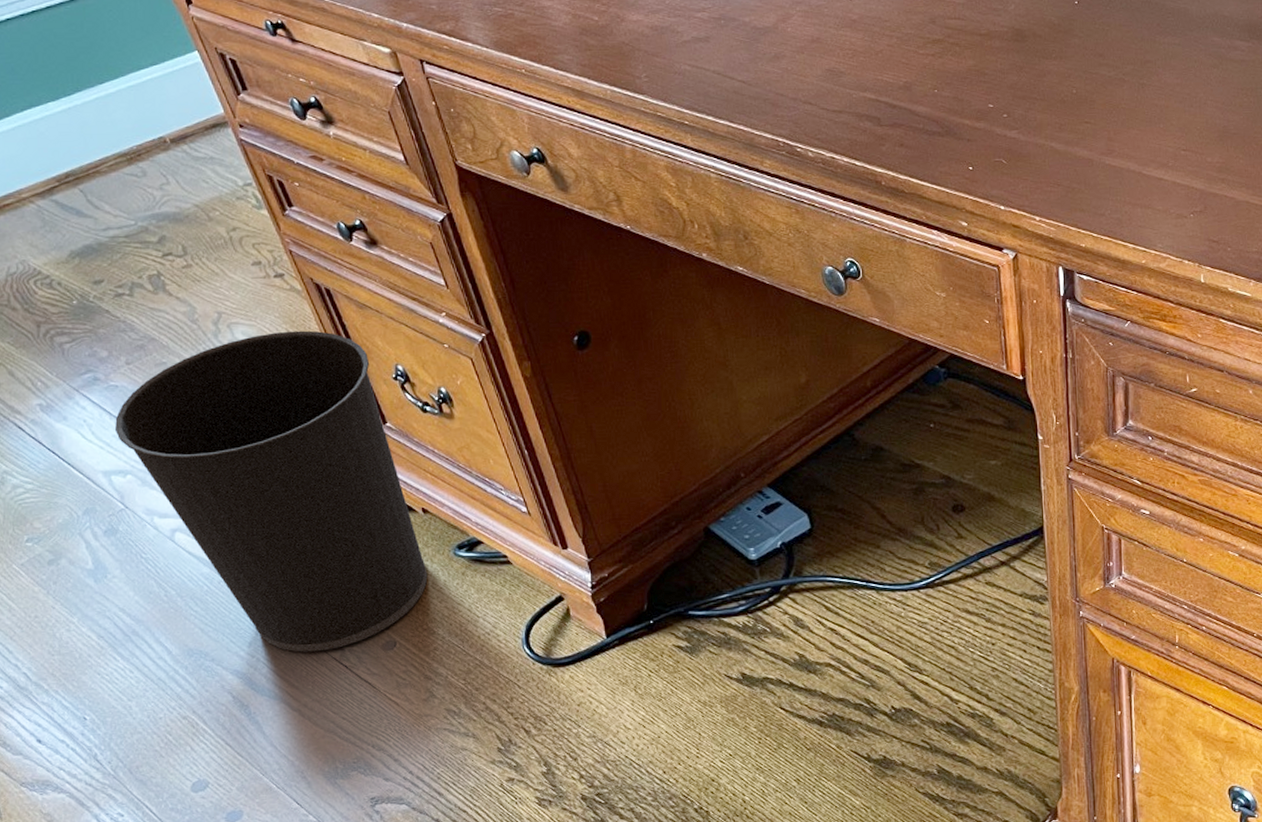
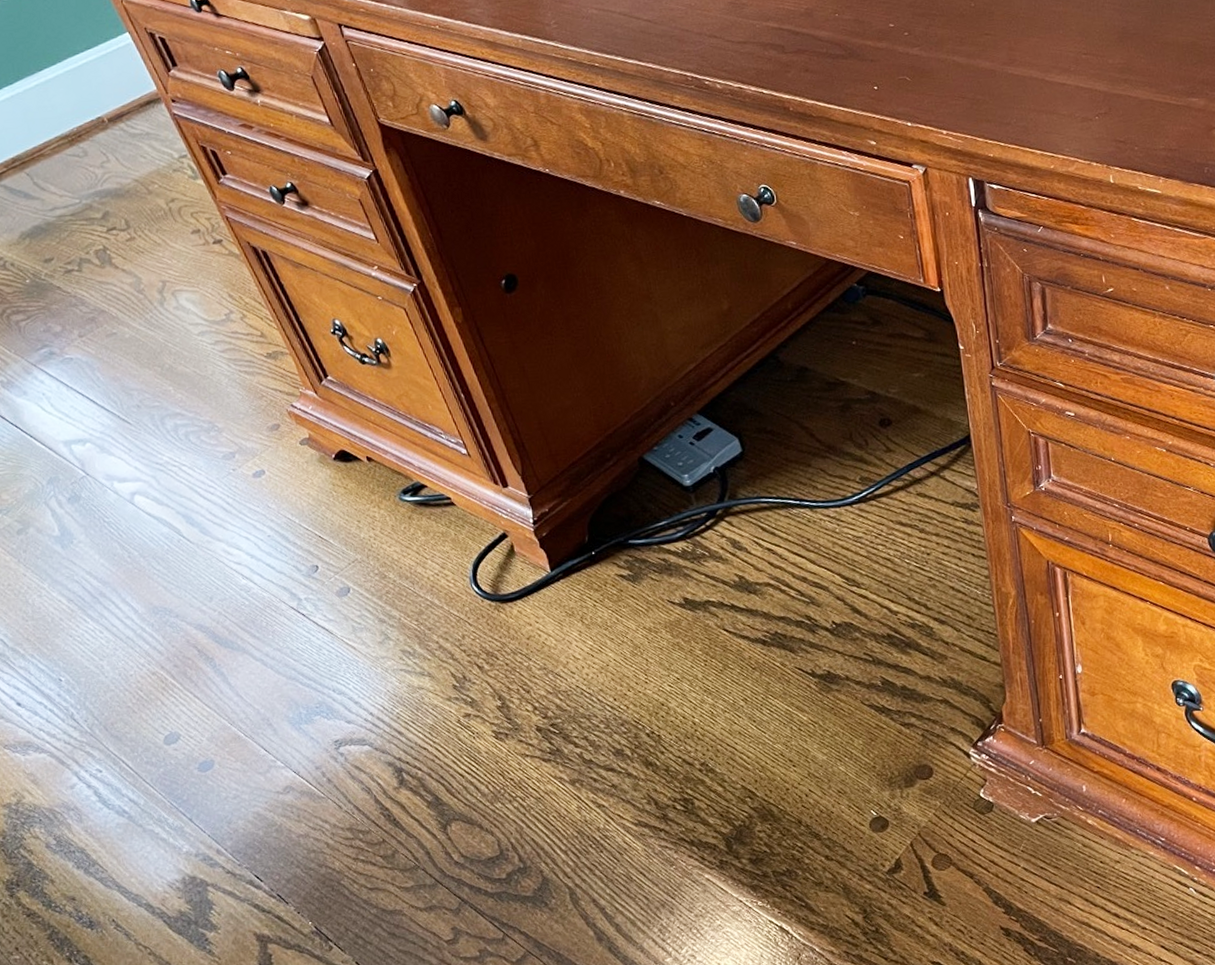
wastebasket: present [115,330,428,652] -> none [72,292,376,604]

